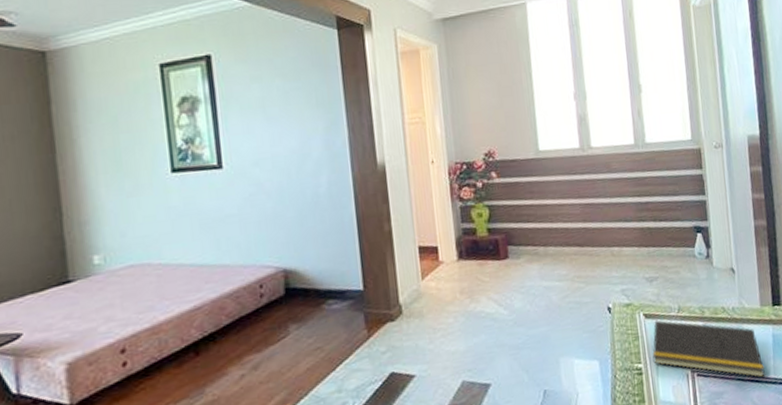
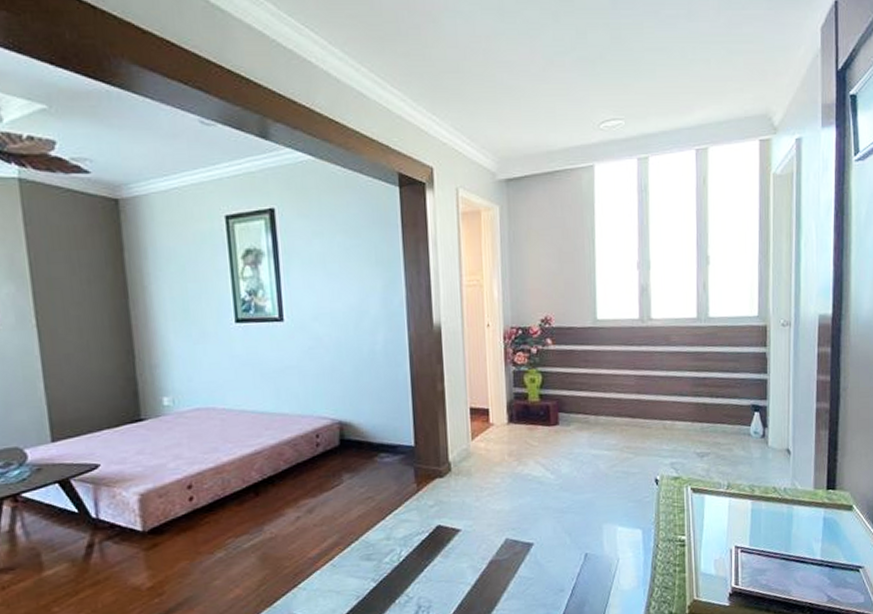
notepad: present [652,319,765,378] -> none [697,494,811,559]

